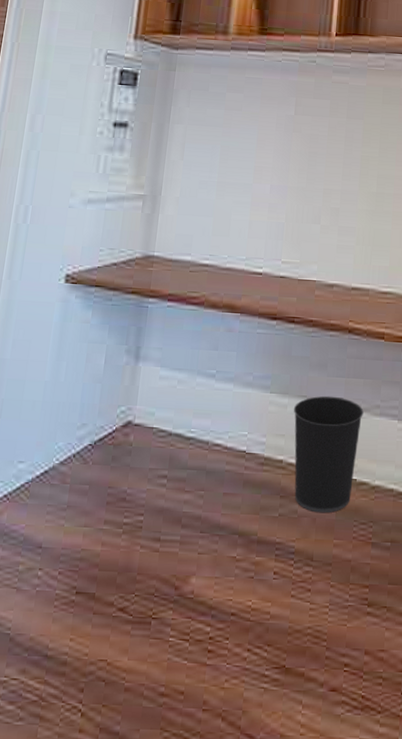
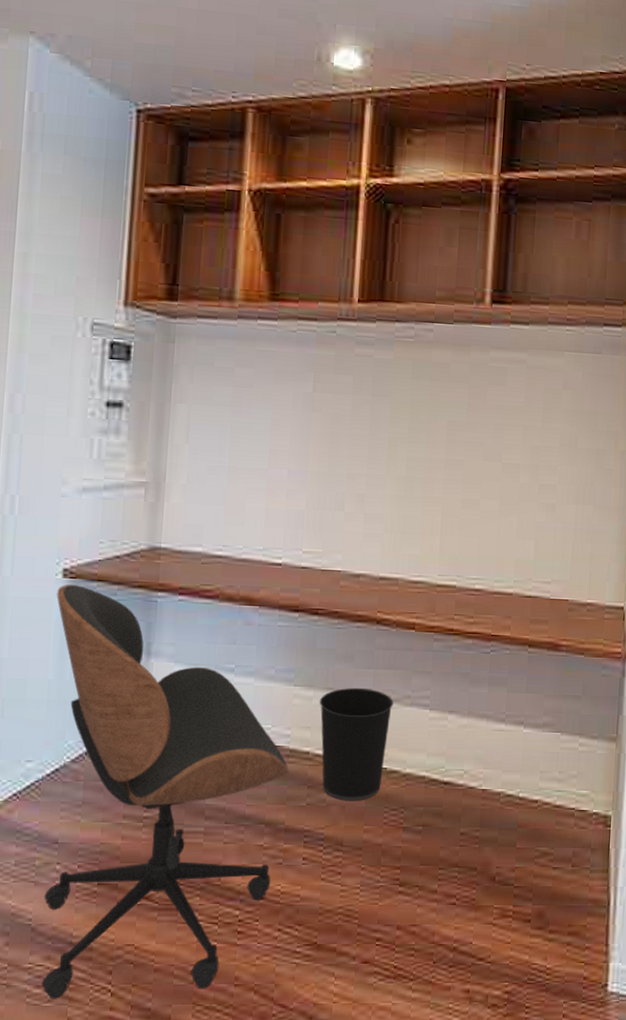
office chair: none [15,289,264,718] -> present [42,584,290,999]

